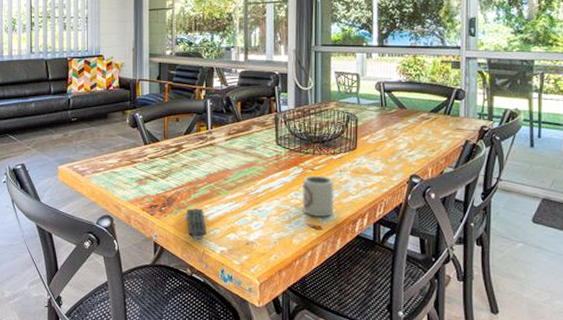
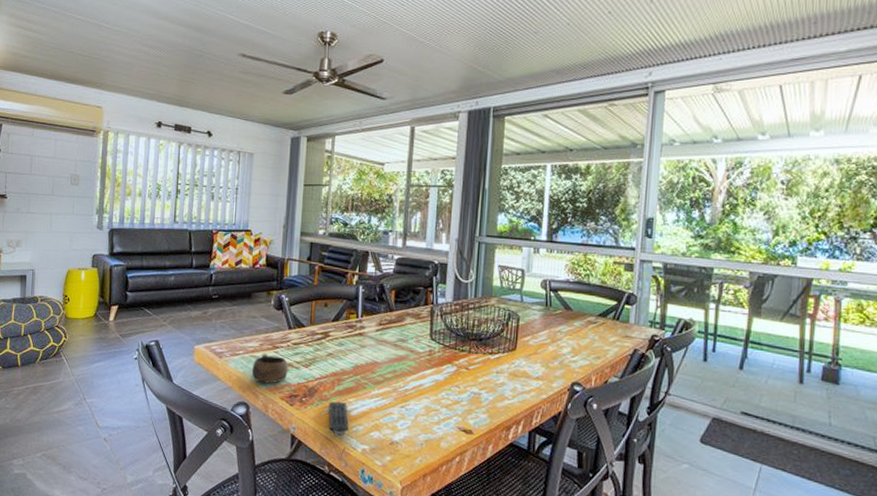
cup: none [113,169,147,196] -> present [252,354,288,384]
cup: present [302,175,334,216] -> none [454,375,490,420]

